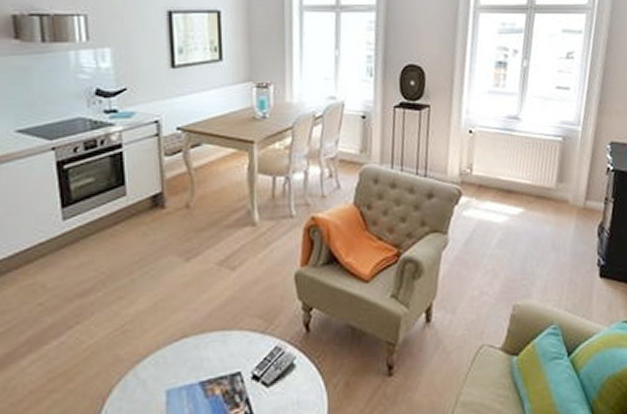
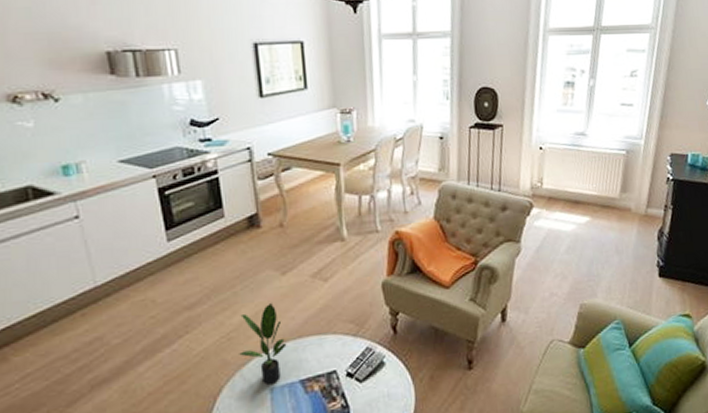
potted plant: none [134,293,187,386] -> present [239,303,287,384]

